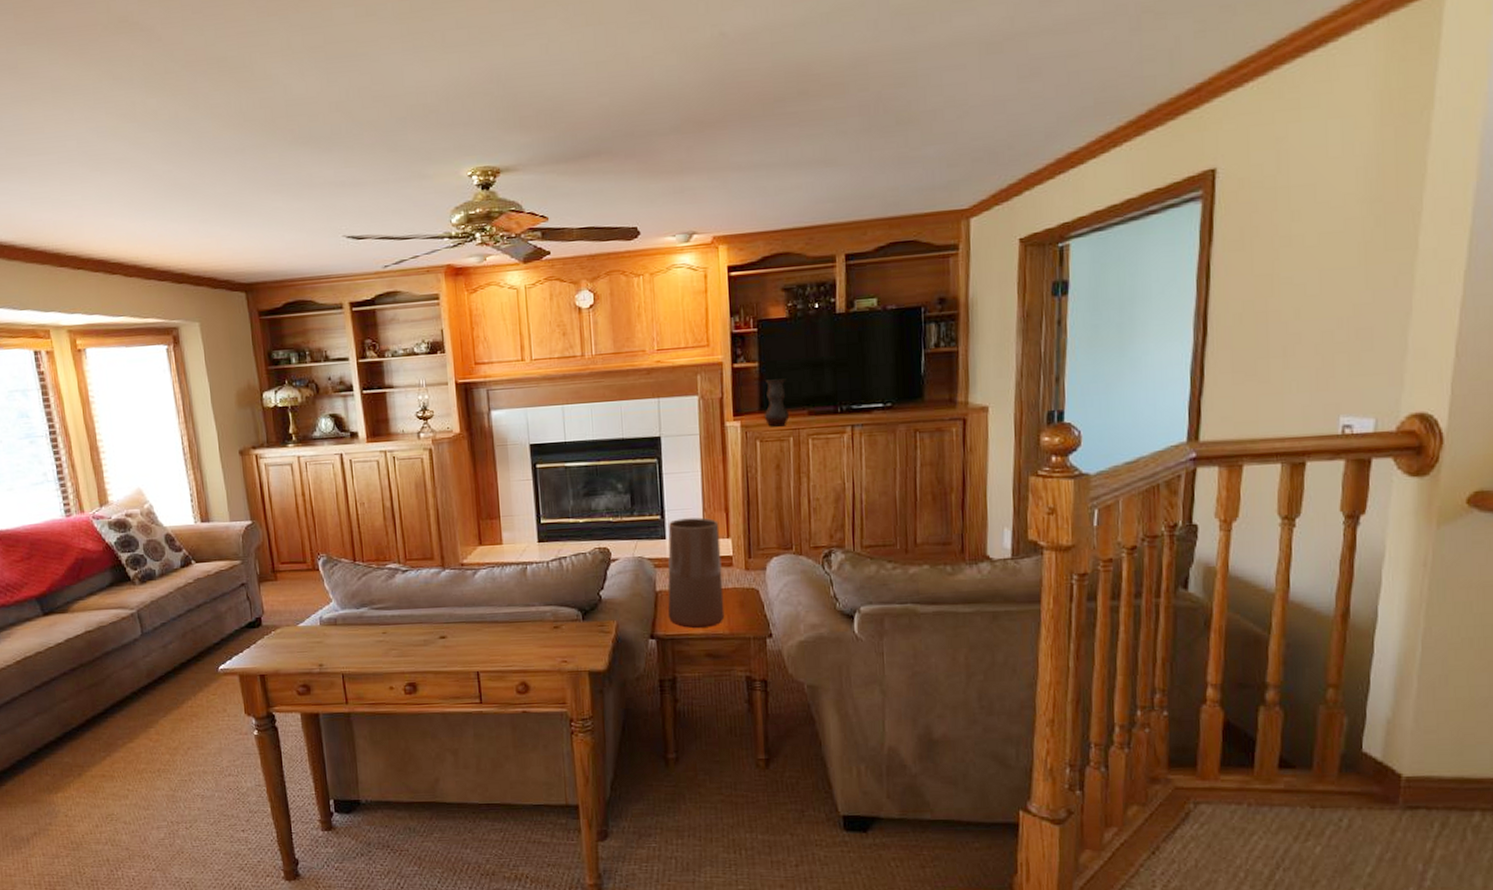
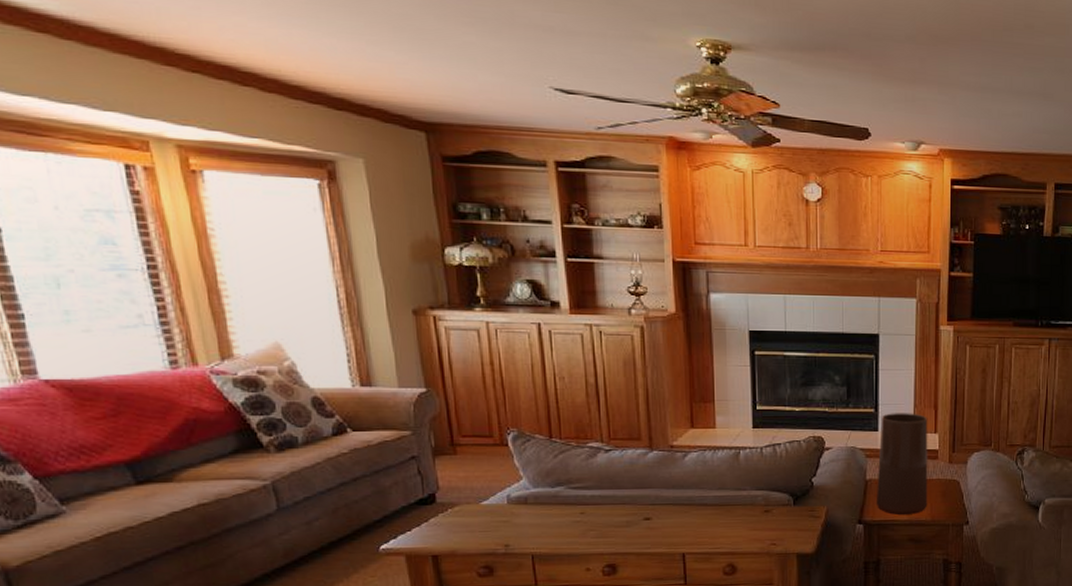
vase: present [764,378,790,427] -> none [974,290,997,334]

